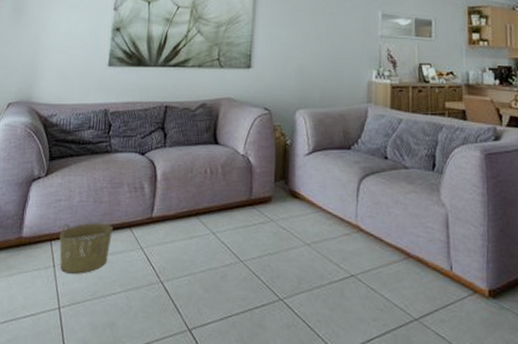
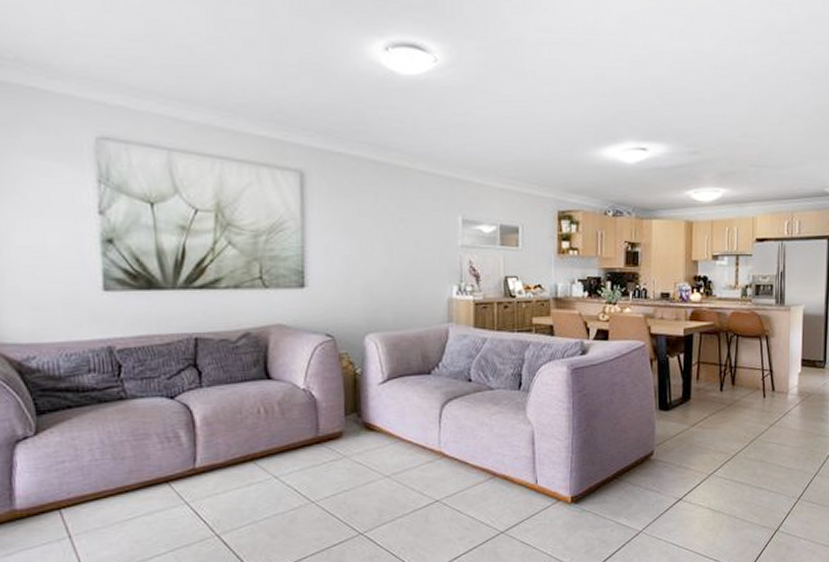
basket: present [59,222,114,274] -> none [71,481,146,542]

